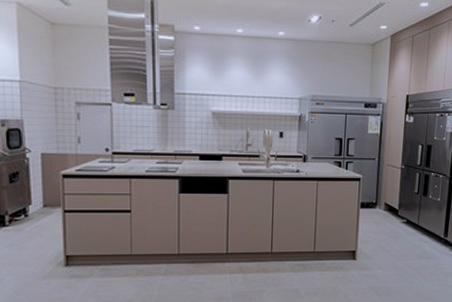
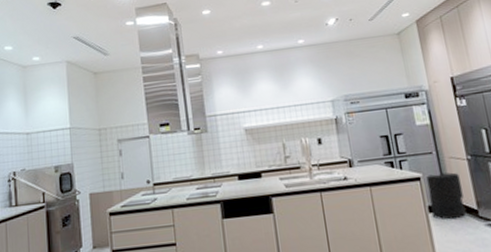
trash can: none [362,176,392,215] -> present [426,172,466,220]

